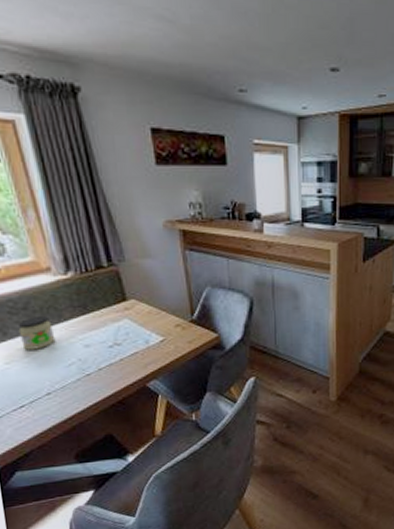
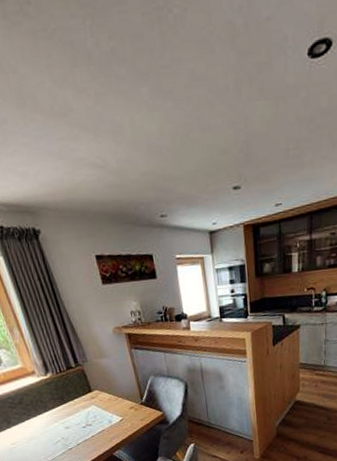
jar: present [18,317,56,350] -> none [17,408,45,434]

